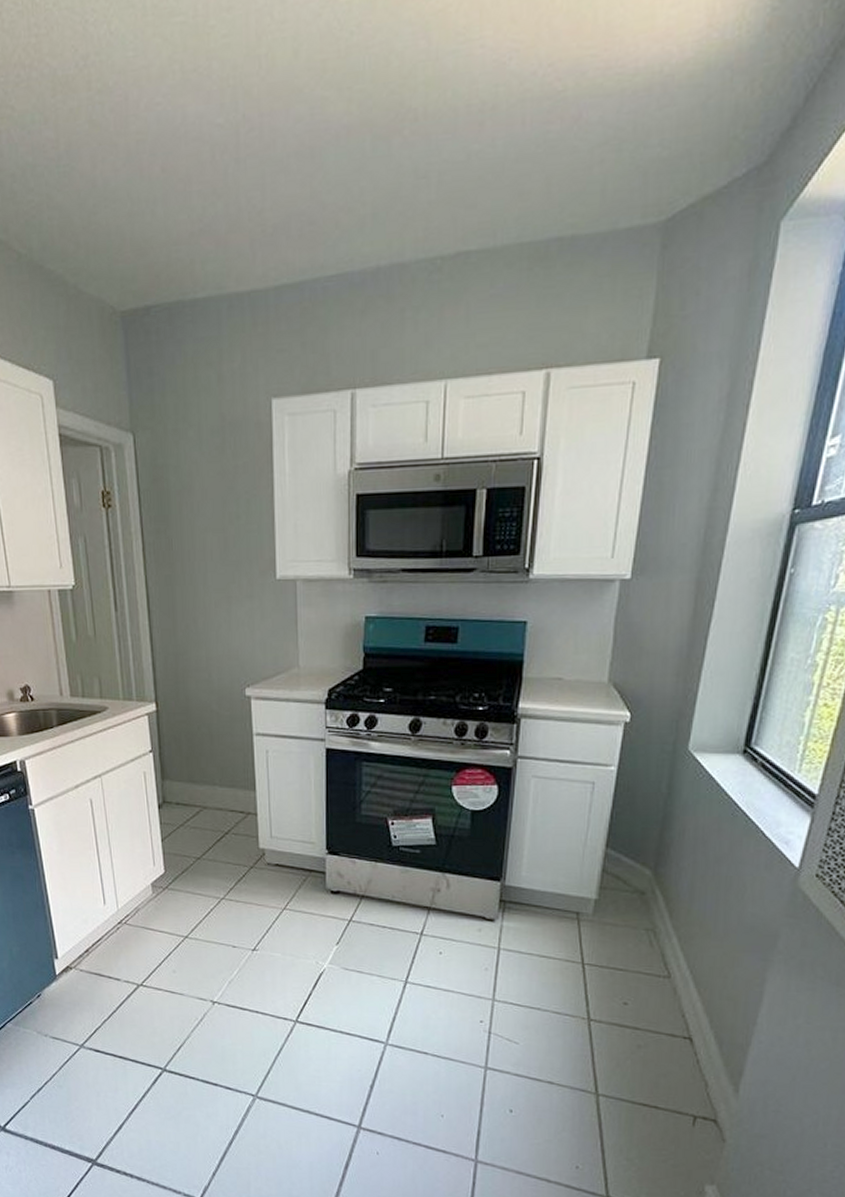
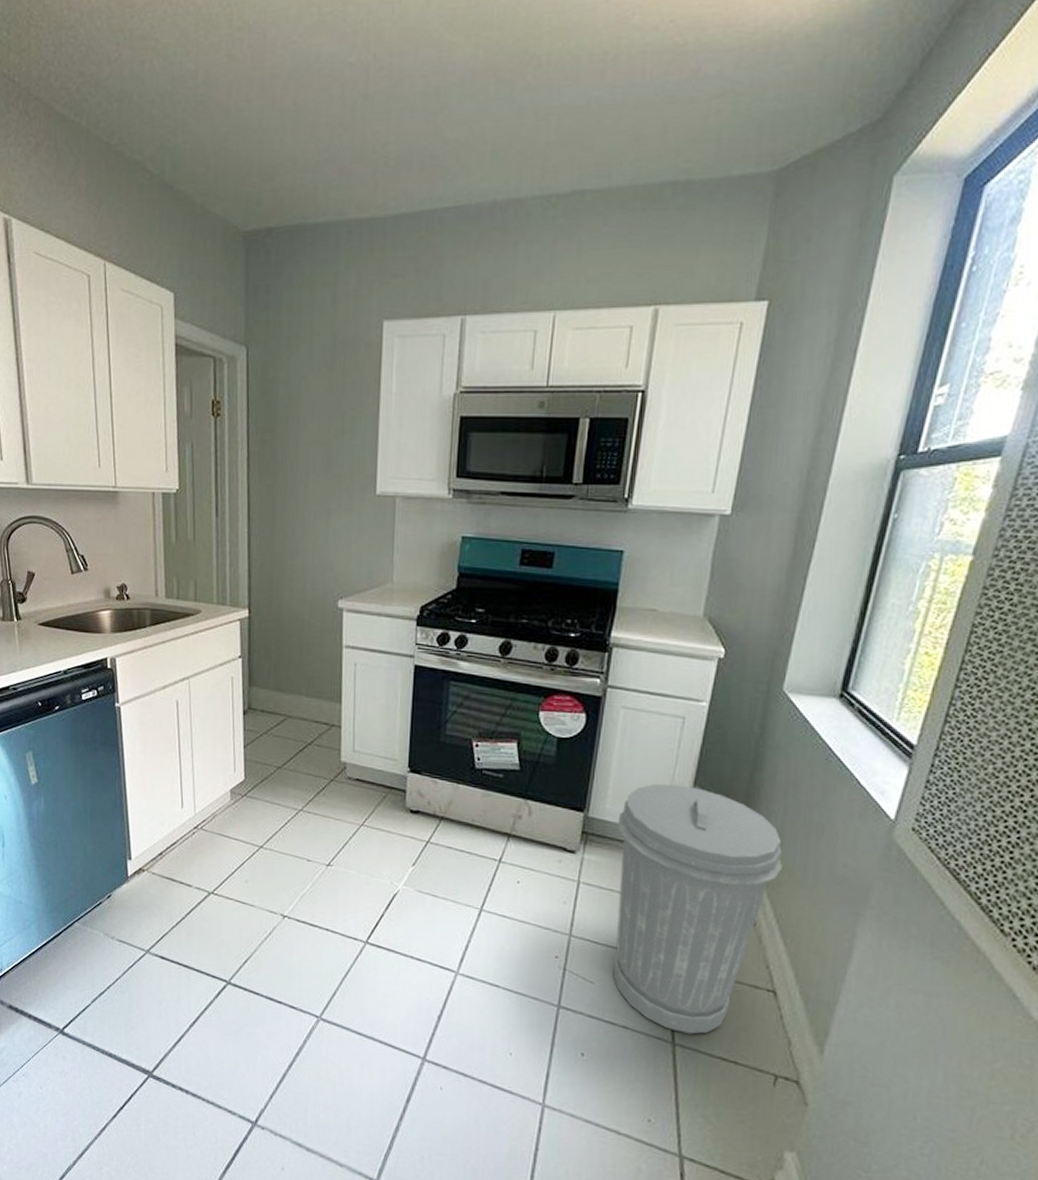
trash can: none [533,848,695,1084] -> present [612,783,783,1034]

